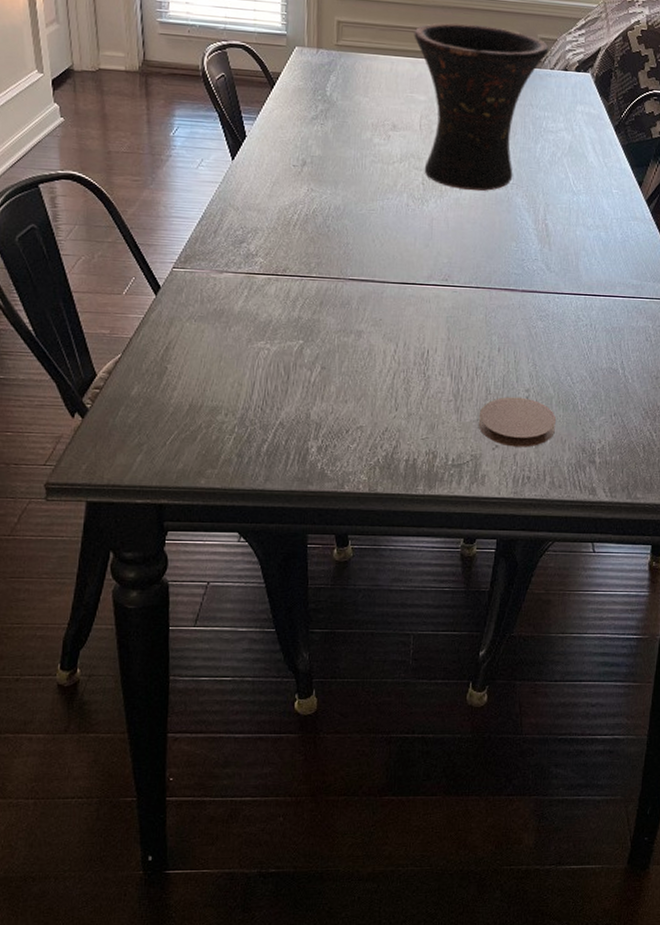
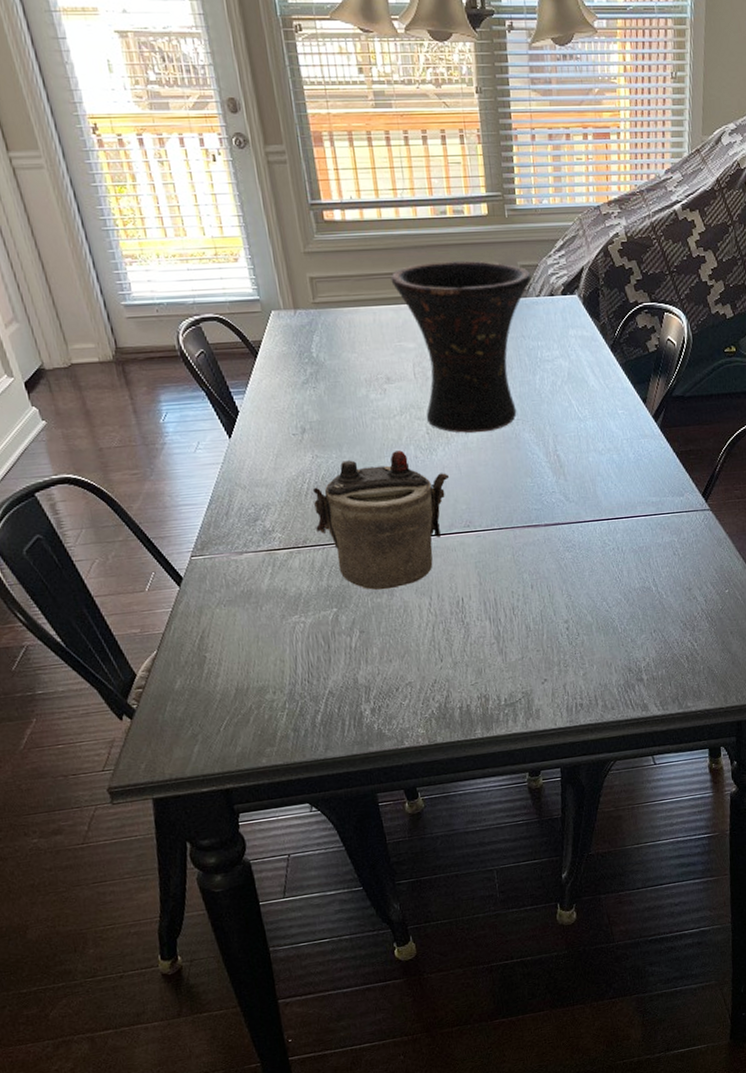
teapot: none [298,196,436,330] -> present [312,450,449,590]
coaster: present [478,397,557,447] -> none [523,629,600,678]

